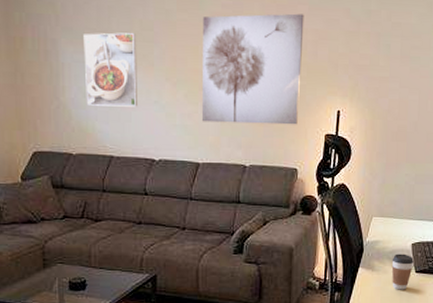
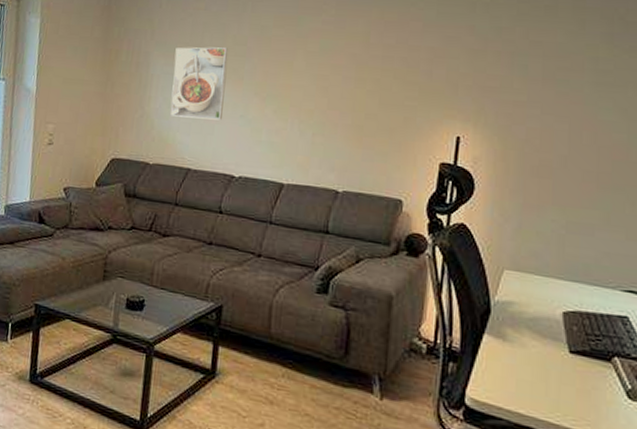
wall art: present [201,13,304,125] -> none [290,30,417,150]
coffee cup: present [391,254,414,290] -> none [532,322,566,375]

